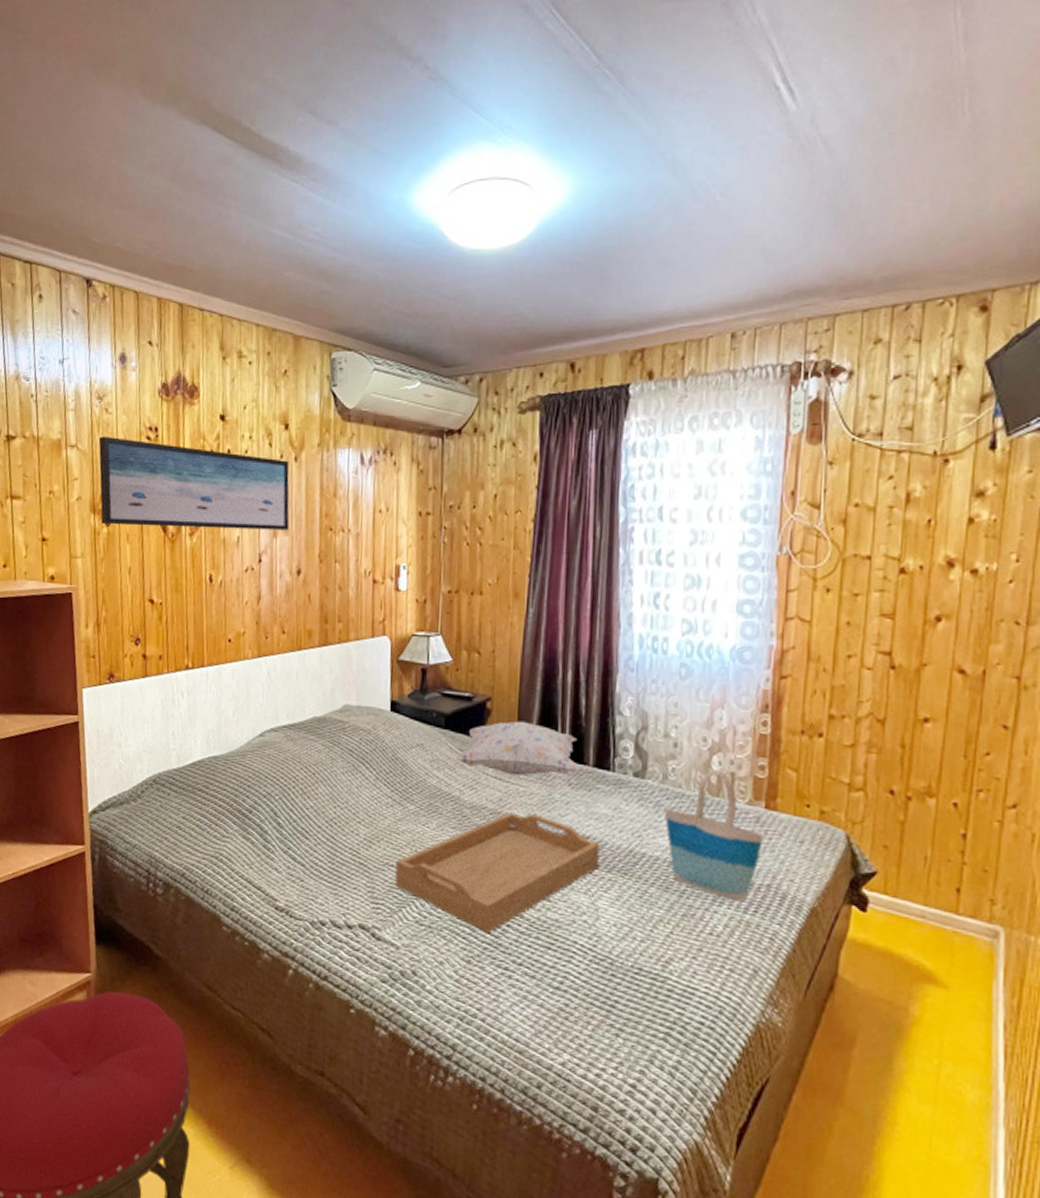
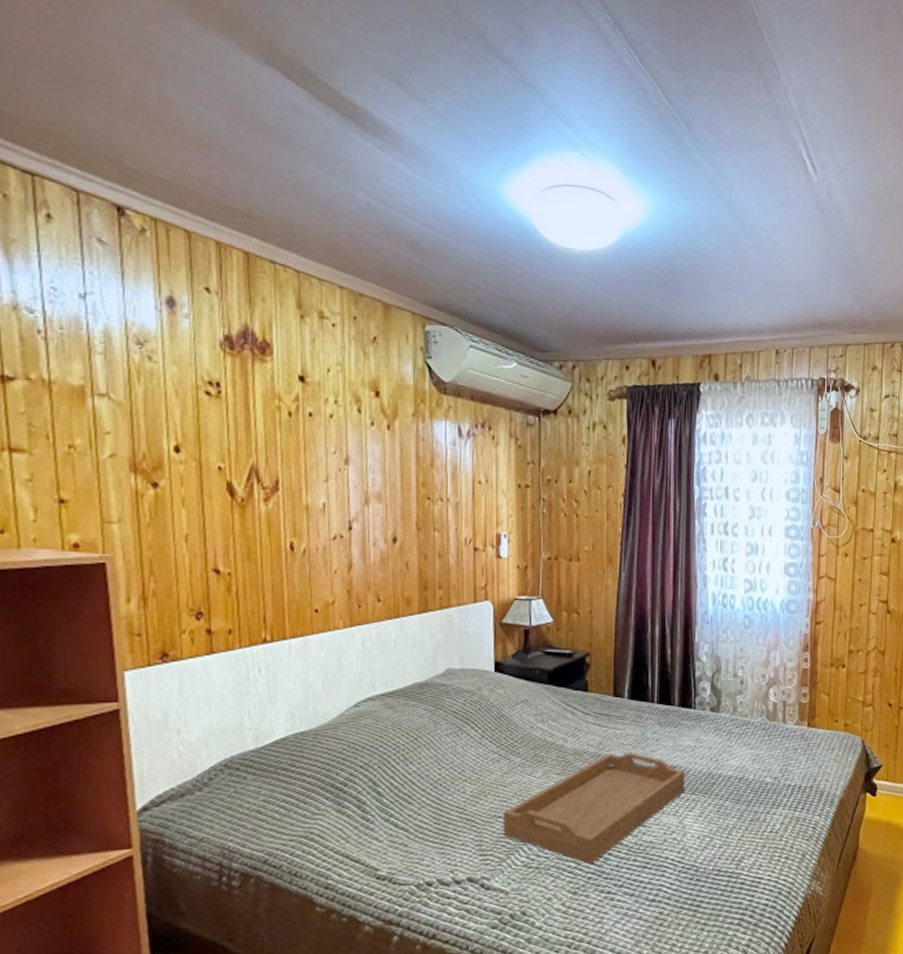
wall art: present [98,436,290,531] -> none [139,386,383,498]
decorative pillow: present [455,721,580,776] -> none [558,672,667,720]
tote bag: present [664,769,764,903] -> none [734,699,807,803]

